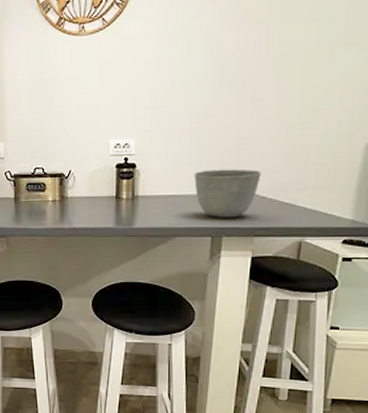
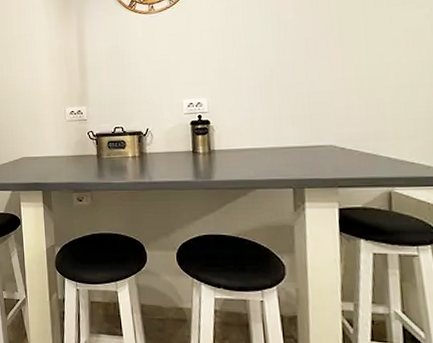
bowl: present [194,169,261,218] -> none [268,121,337,170]

